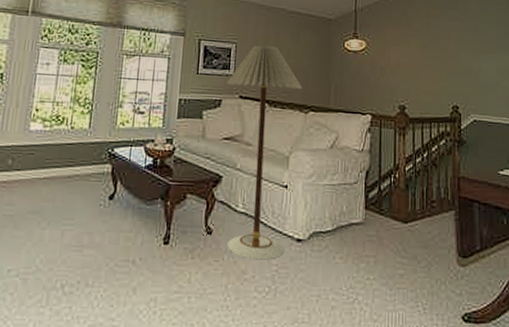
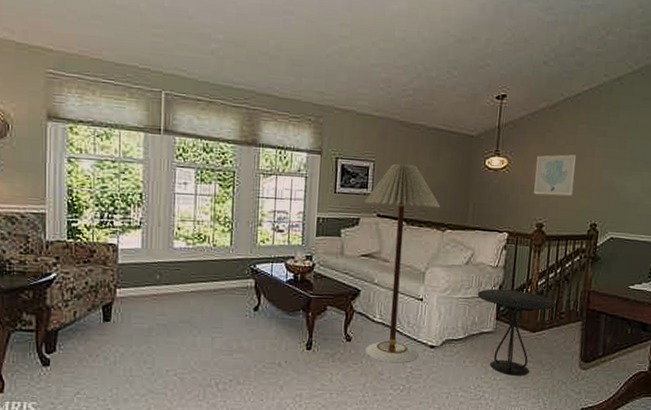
side table: none [344,174,426,275] -> present [477,288,556,376]
wall art: none [393,37,432,78] -> present [534,154,577,196]

